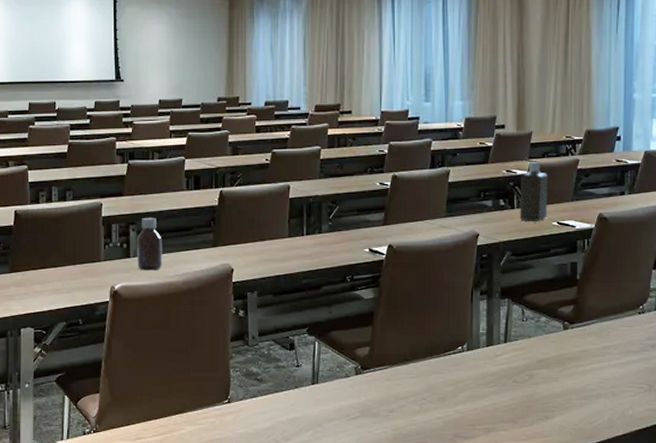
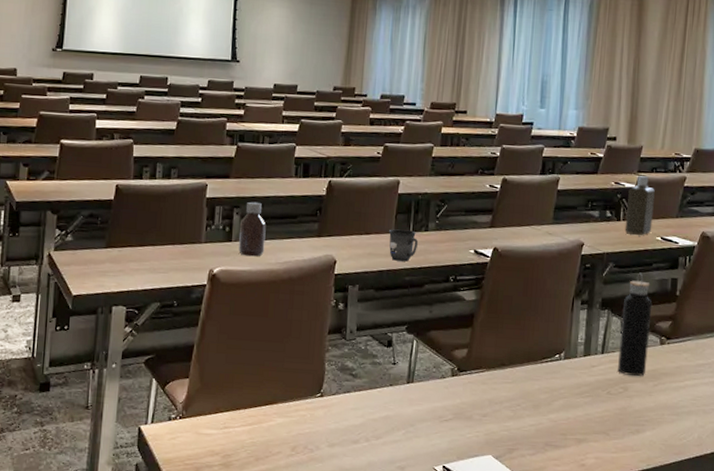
mug: none [282,234,312,265] -> present [388,229,418,262]
water bottle: none [522,259,553,362] -> present [618,272,653,376]

